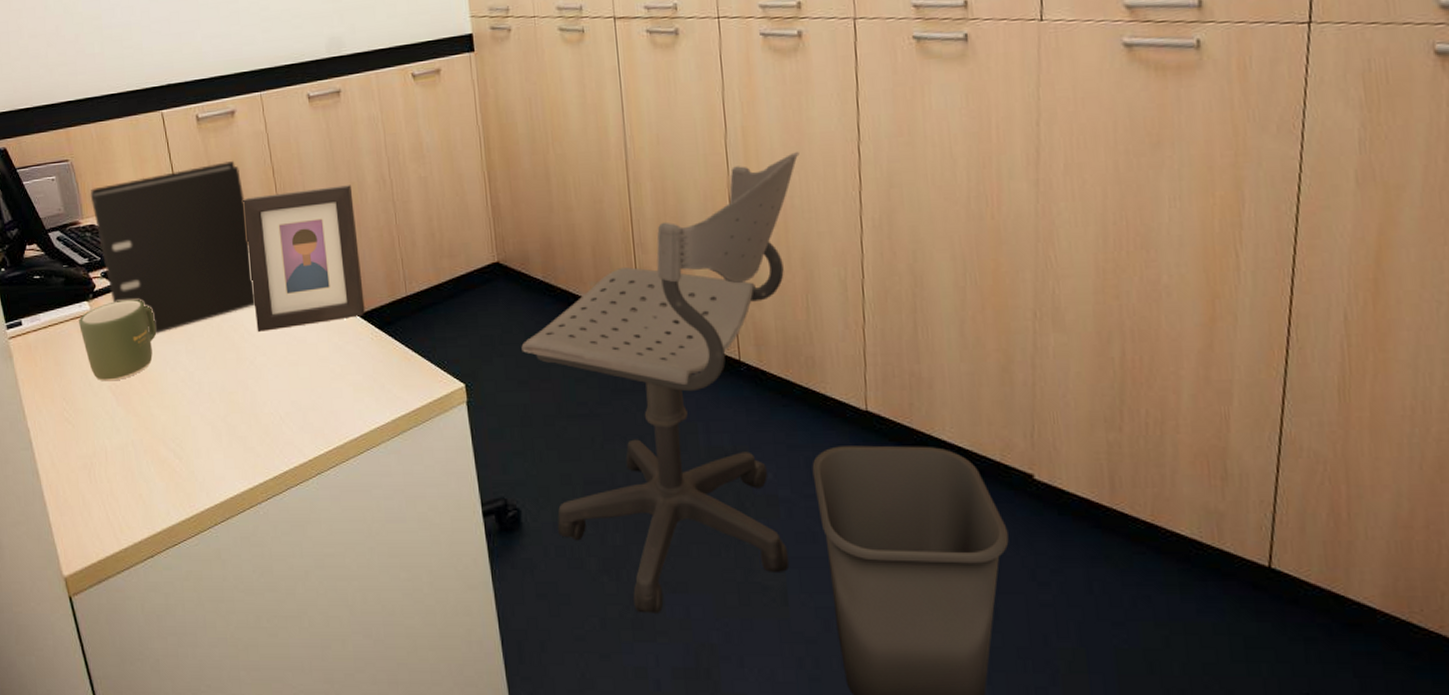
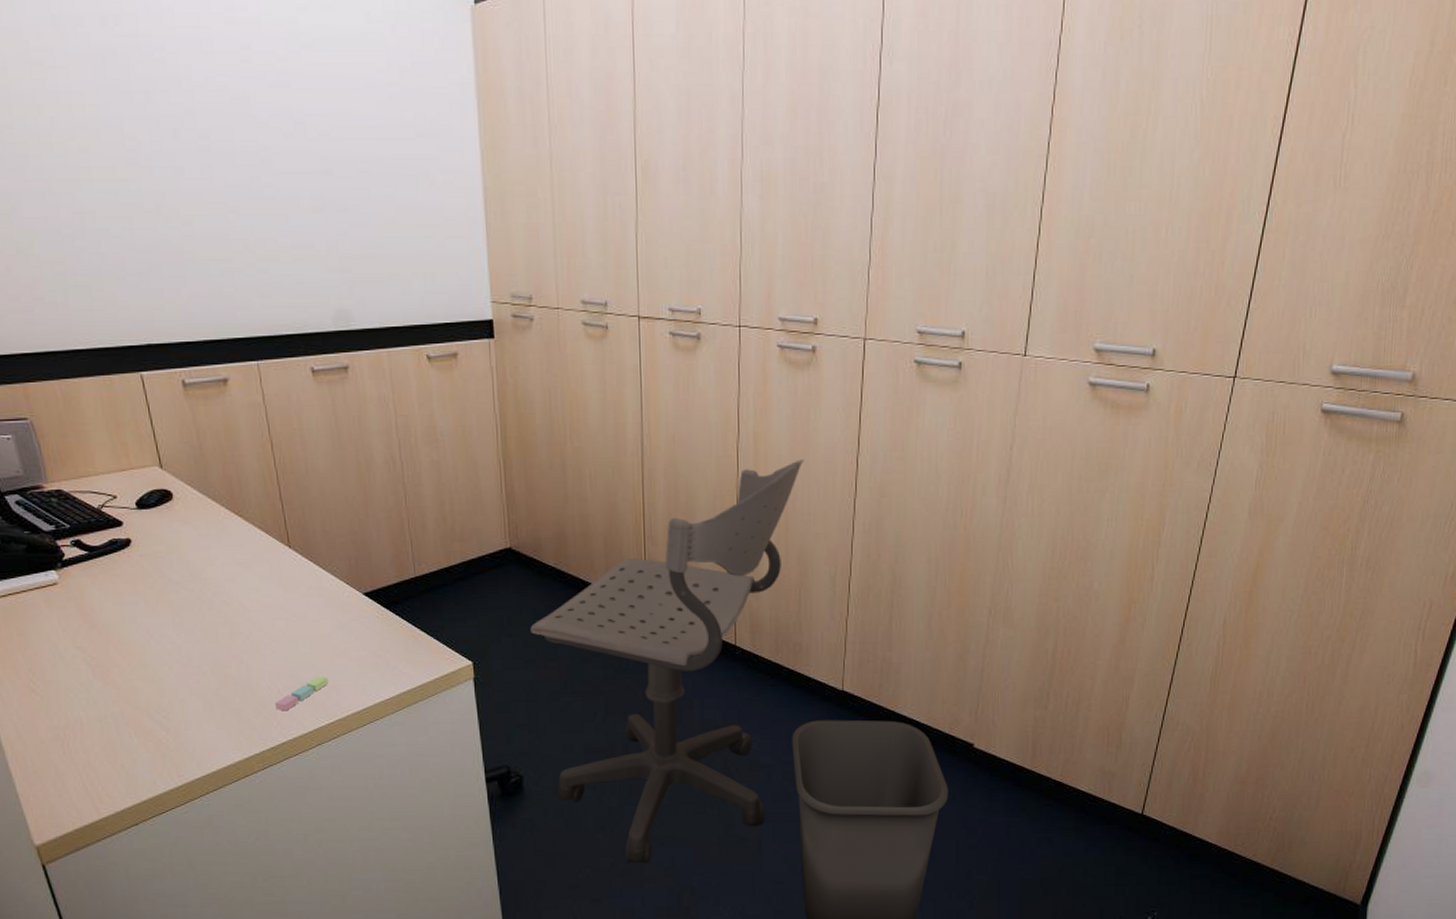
mug: present [79,299,157,382] -> none [45,569,139,653]
binder: present [90,161,256,334] -> none [55,432,252,607]
picture frame: present [243,185,365,332] -> none [237,464,371,607]
sticky notes: none [277,401,327,439] -> present [275,676,328,711]

